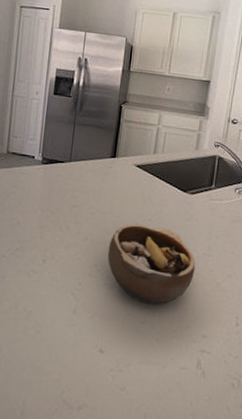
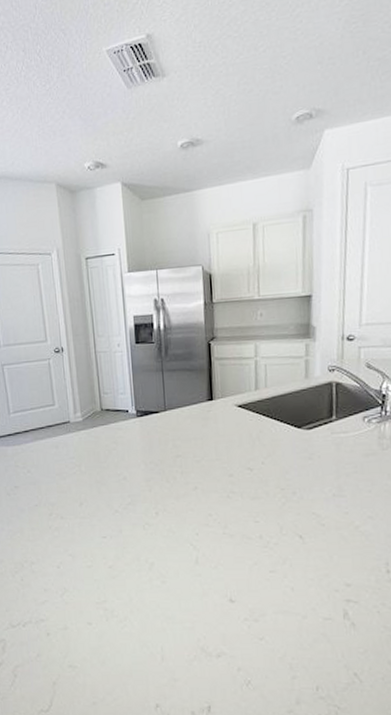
bowl: present [107,224,196,305] -> none [221,468,326,553]

